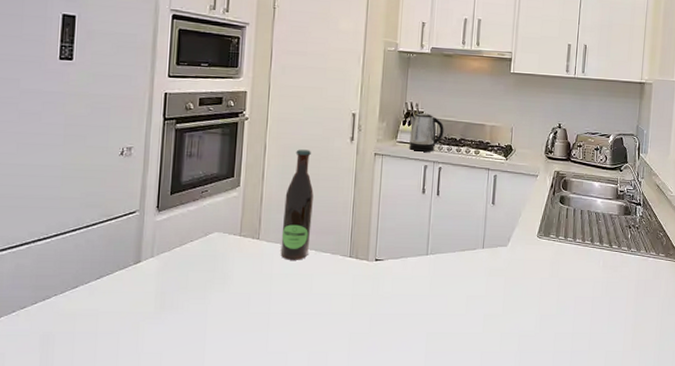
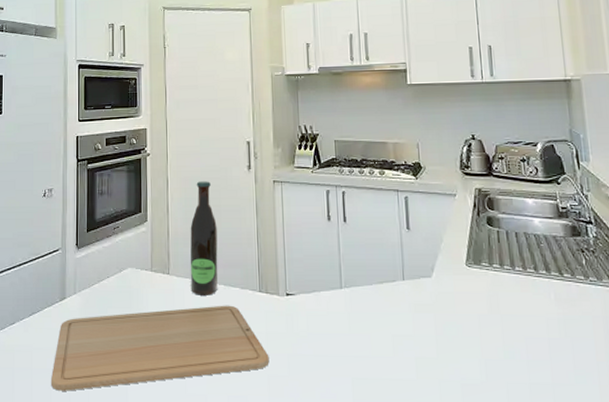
chopping board: none [118,269,353,354] -> present [50,305,270,391]
kettle: present [409,113,444,152] -> none [305,135,343,176]

